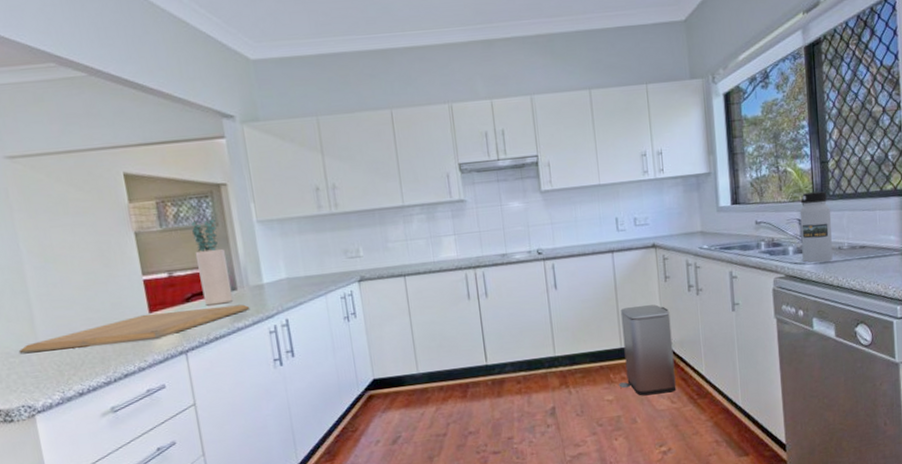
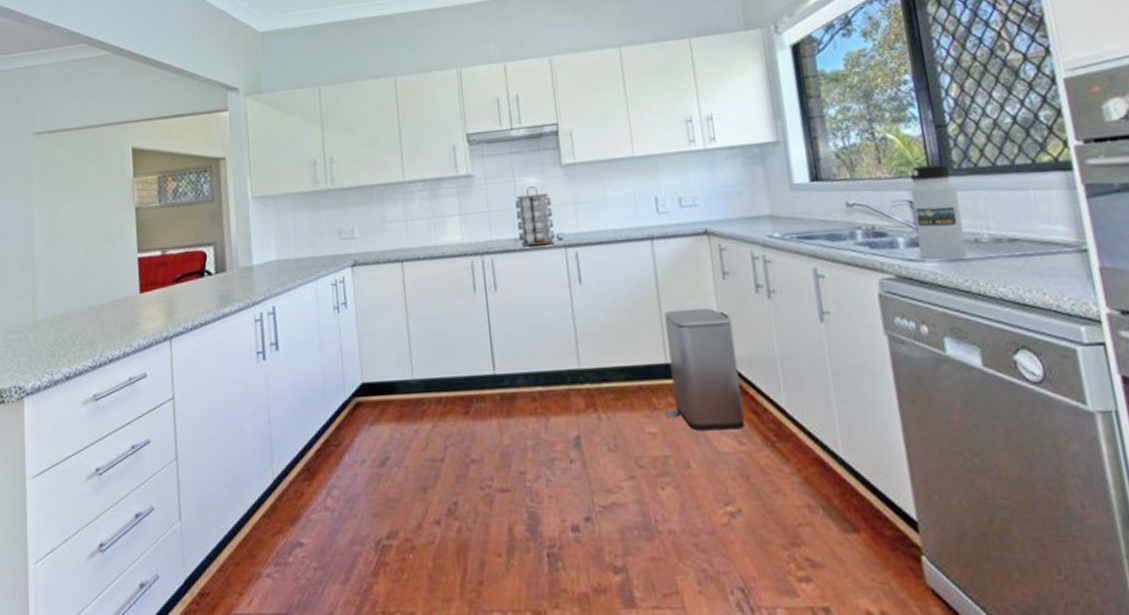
chopping board: present [18,304,250,354] -> none [18,288,238,331]
vase: present [191,212,234,306] -> none [188,187,222,288]
spice rack: none [502,209,536,261] -> present [515,185,555,247]

